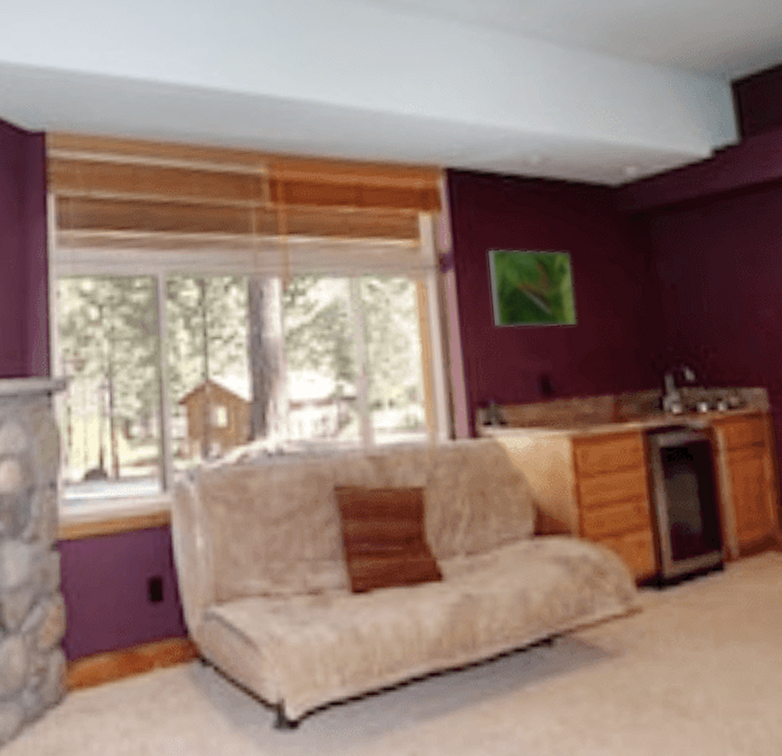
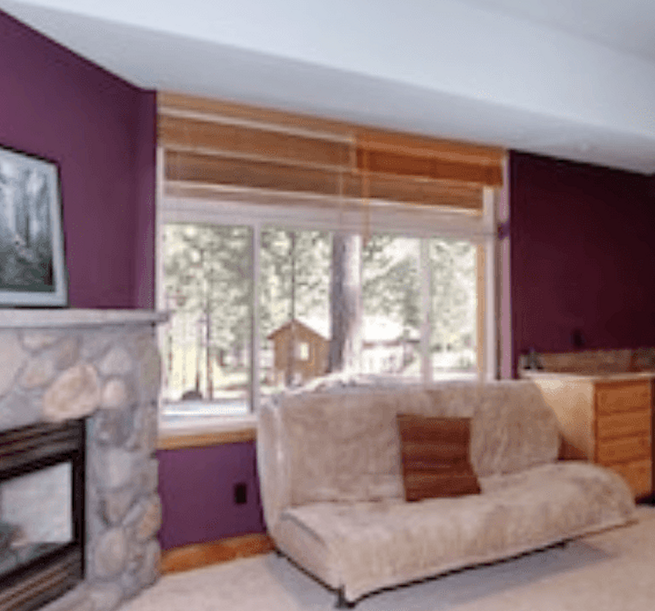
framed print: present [488,249,577,328] -> none [539,222,607,291]

